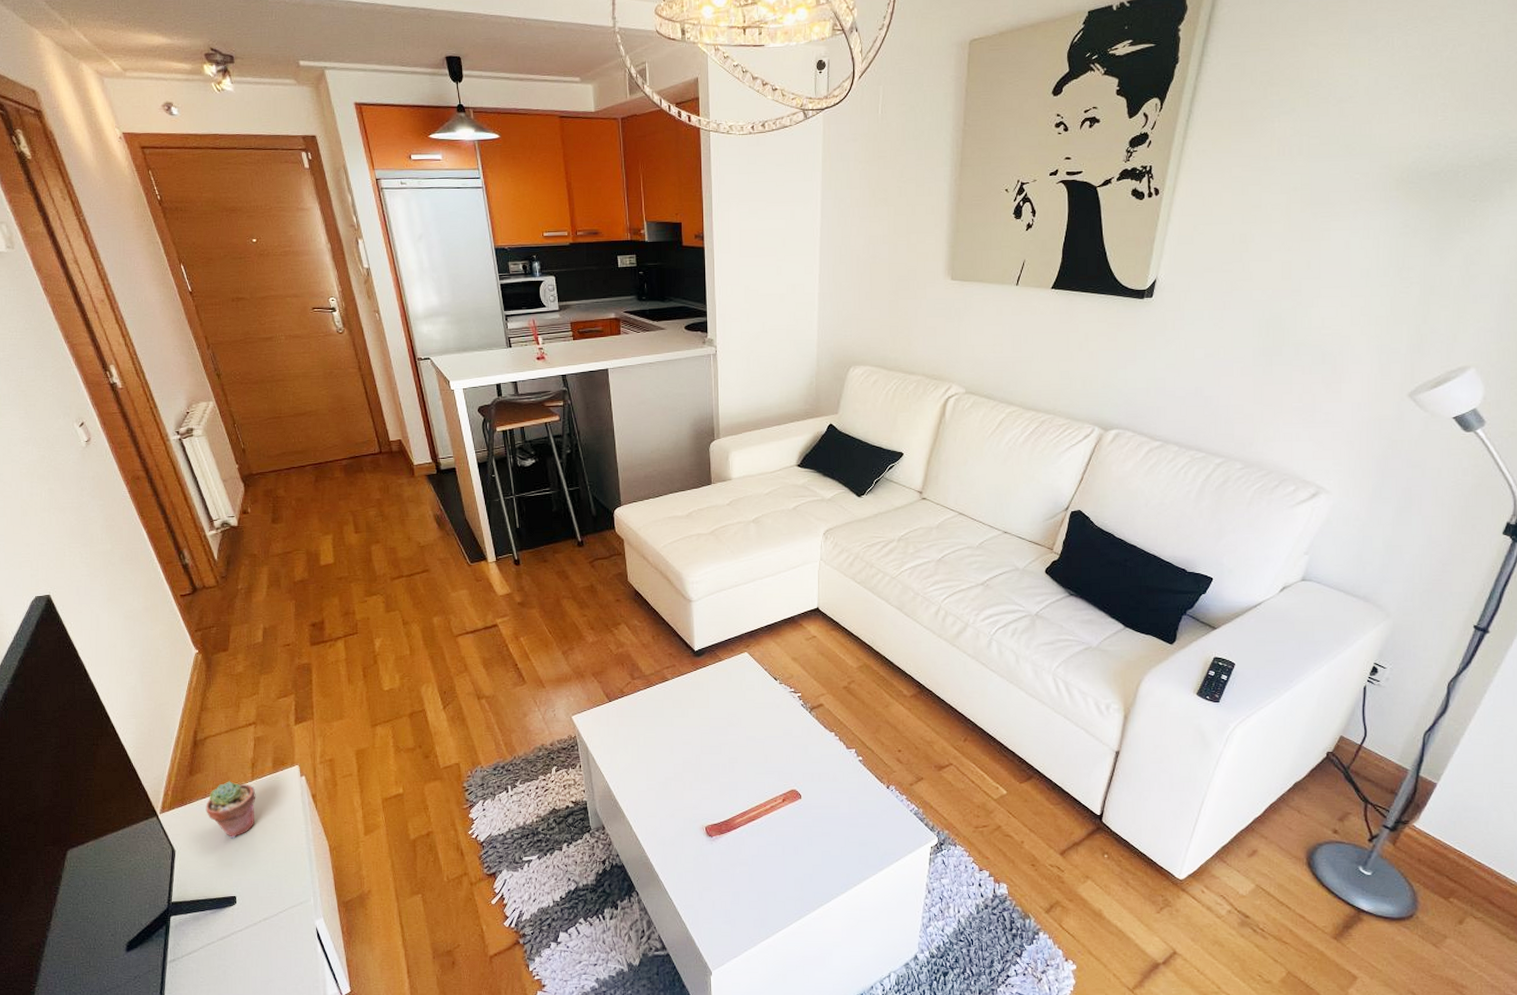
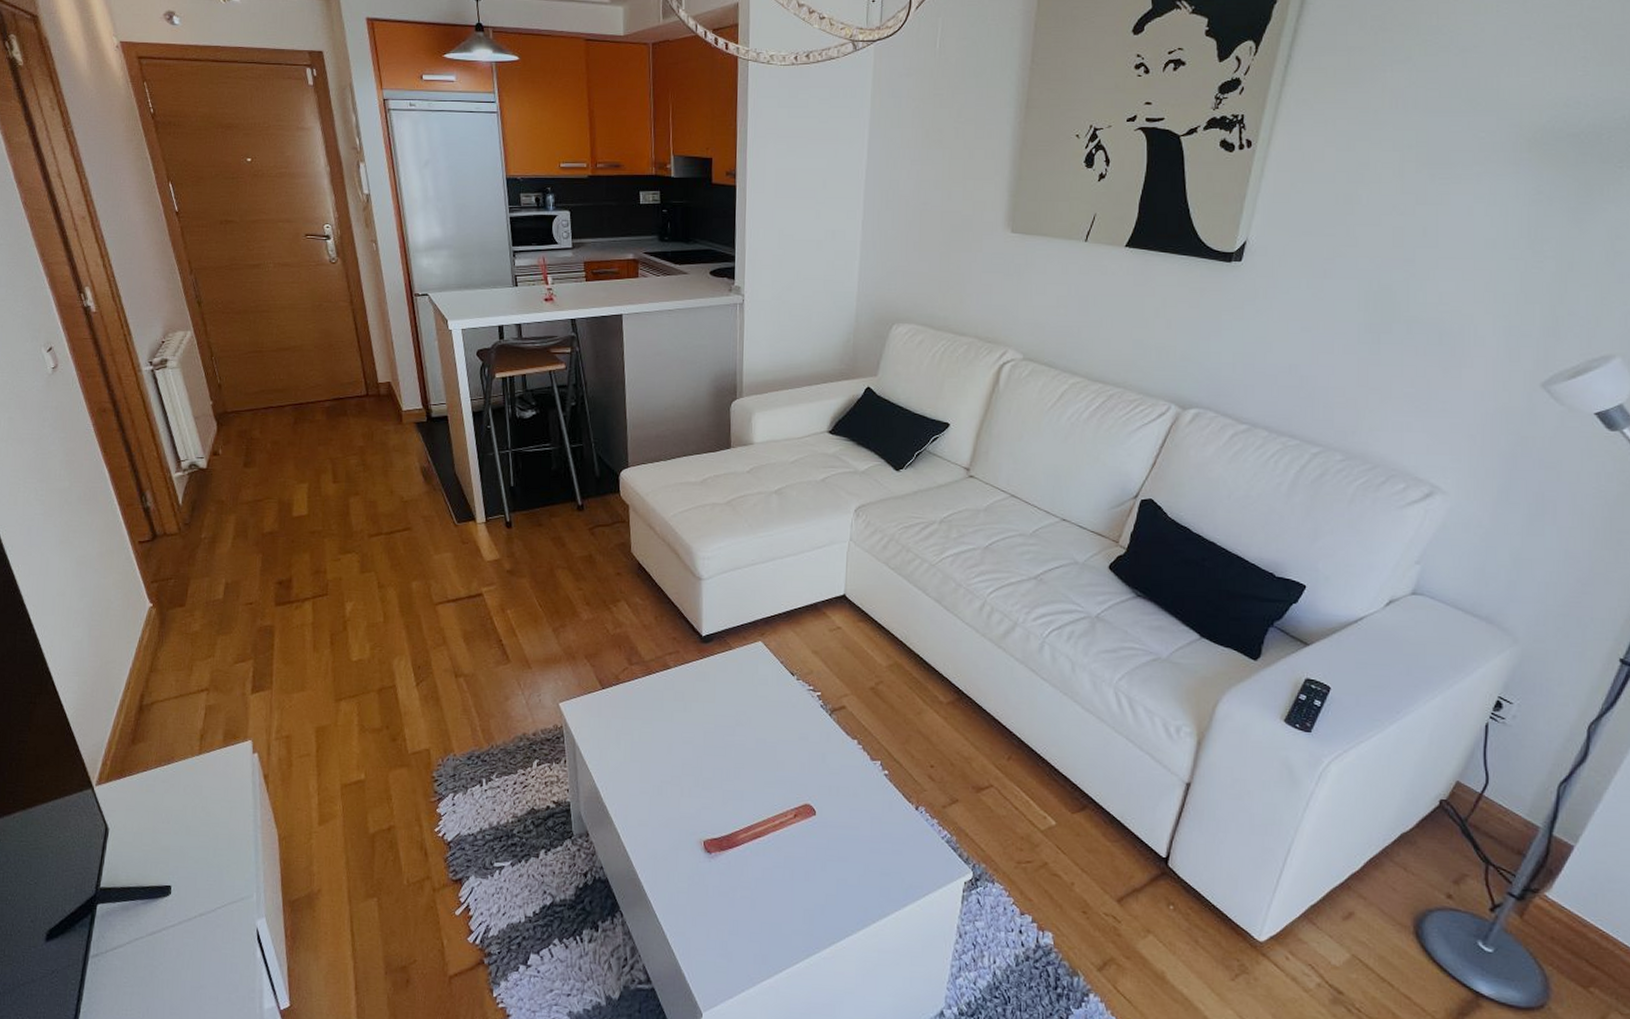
potted succulent: present [205,781,256,839] -> none [146,753,203,819]

